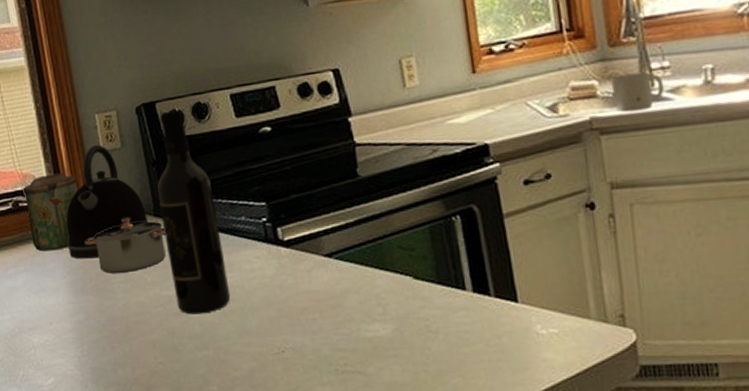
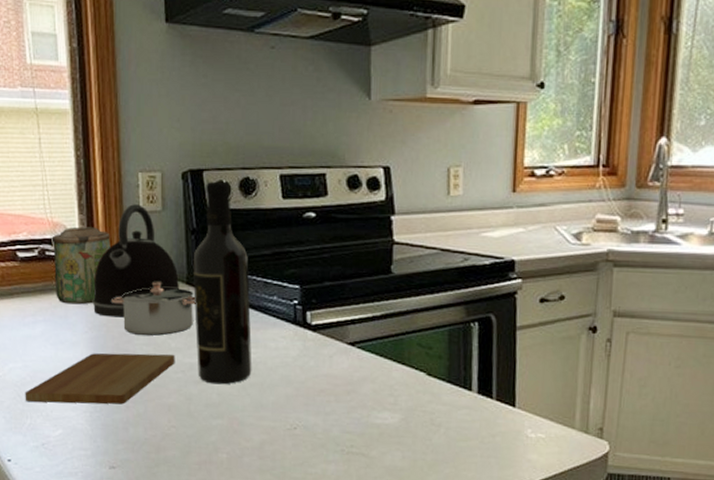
cutting board: none [15,288,154,354] -> present [25,352,175,405]
mug: present [610,72,665,113] -> none [630,214,676,250]

